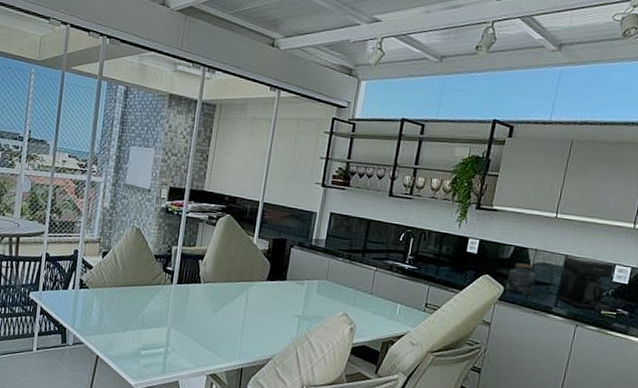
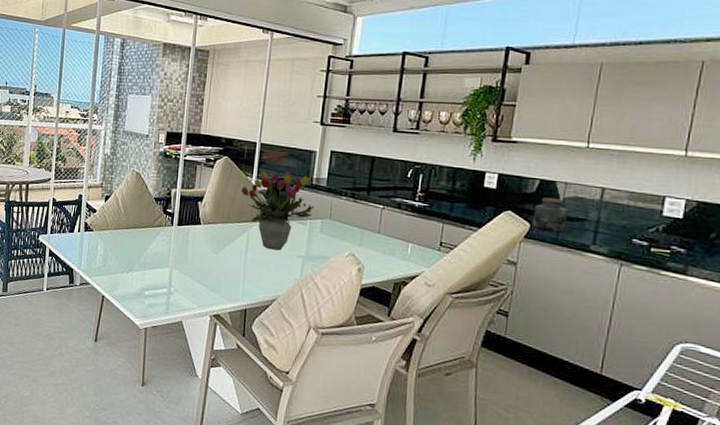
flower arrangement: none [242,230,313,310] -> present [241,170,315,251]
coffee maker: present [556,256,614,312] -> none [593,188,663,250]

